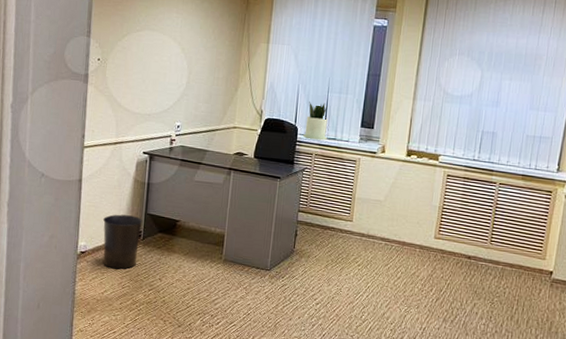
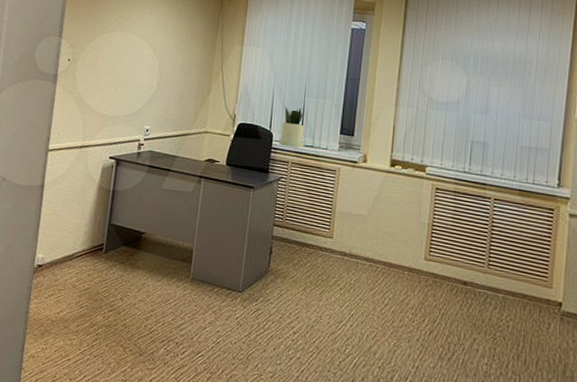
waste bin: present [103,214,143,270] -> none [61,224,106,286]

